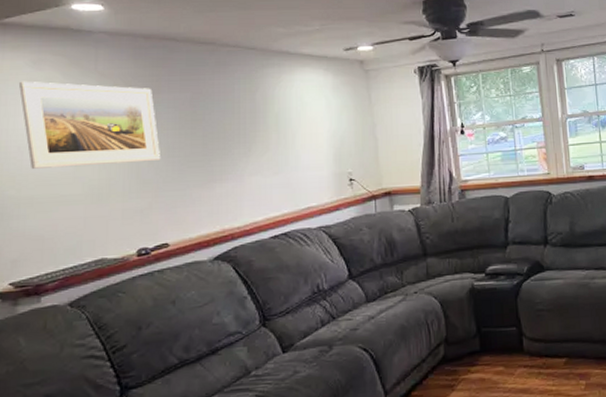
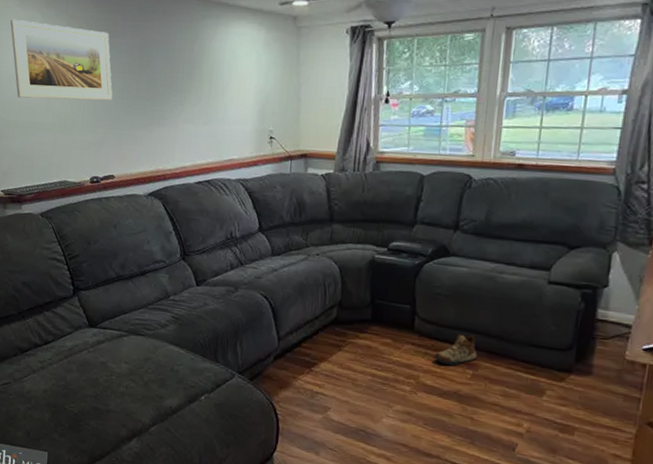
shoe: none [547,343,587,381] -> present [434,334,477,366]

